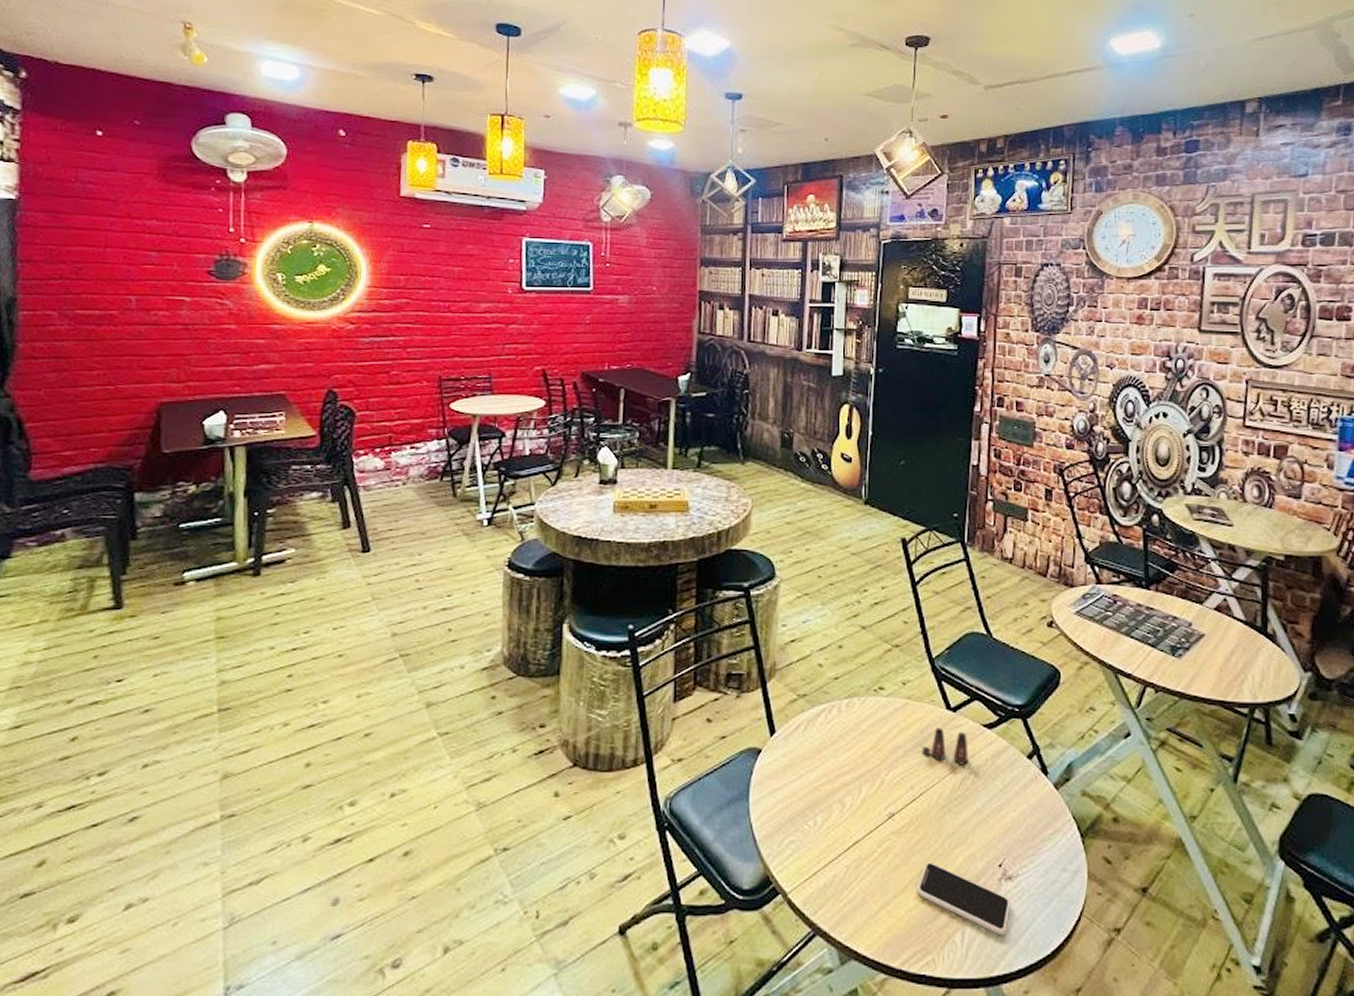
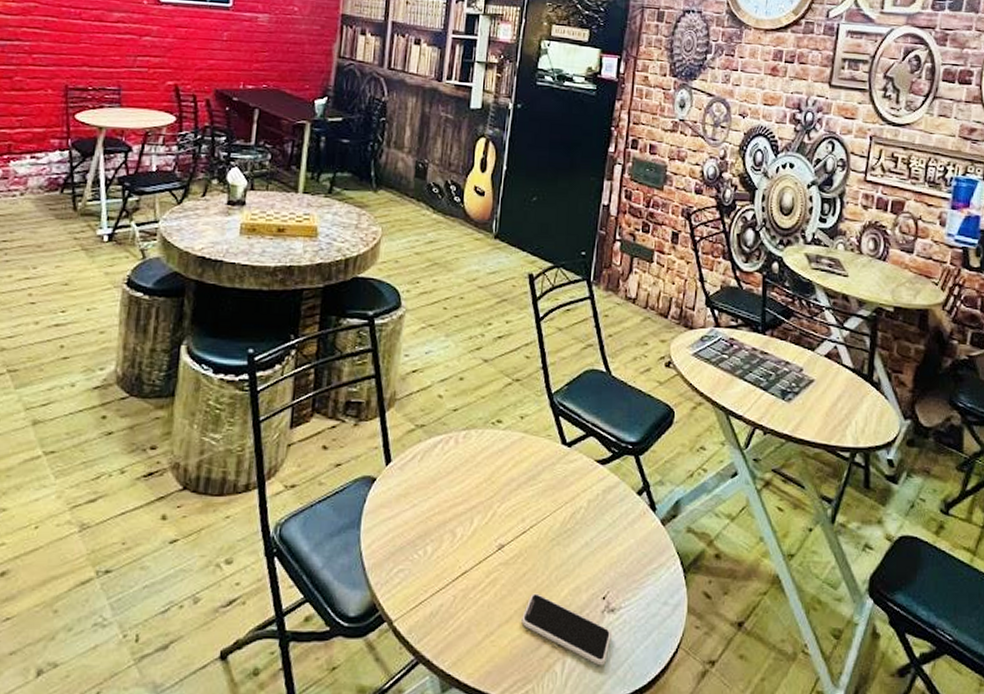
salt shaker: present [923,727,969,765] -> none [536,462,581,499]

